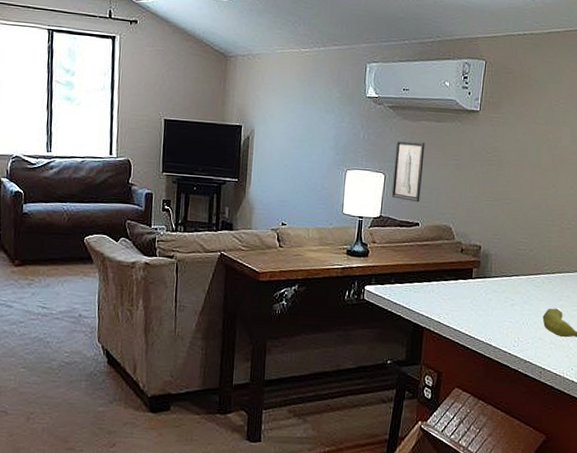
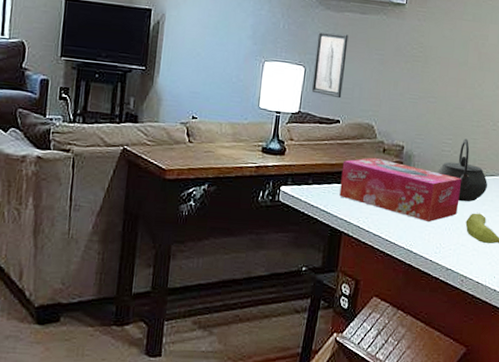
tissue box: none [420,257,539,318] -> present [339,157,462,223]
kettle: none [513,237,564,298] -> present [436,138,488,202]

